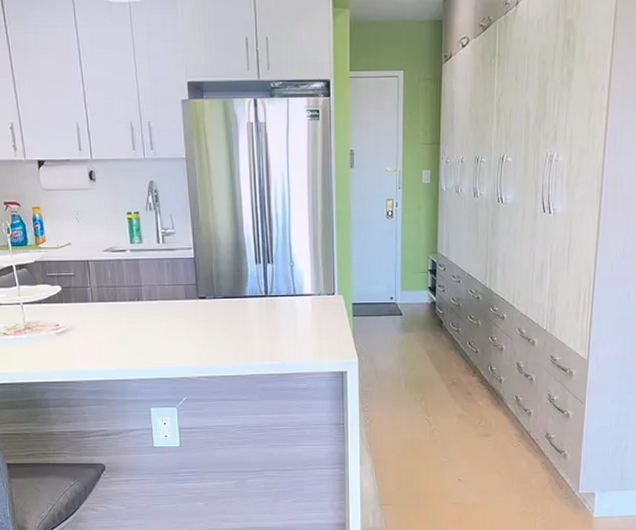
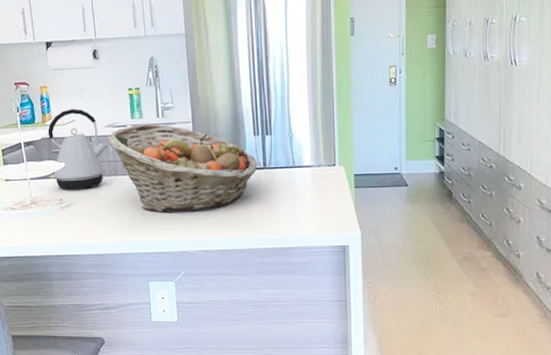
kettle: none [41,231,107,316] -> present [48,109,109,190]
fruit basket: none [105,249,259,339] -> present [107,124,258,212]

